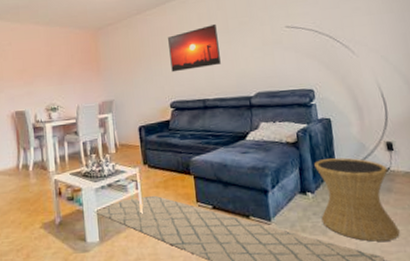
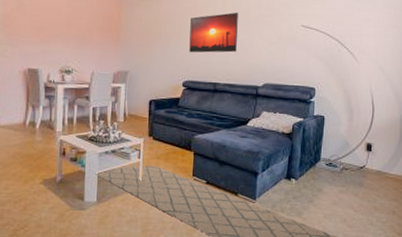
side table: present [314,157,400,242] -> none [299,151,363,226]

